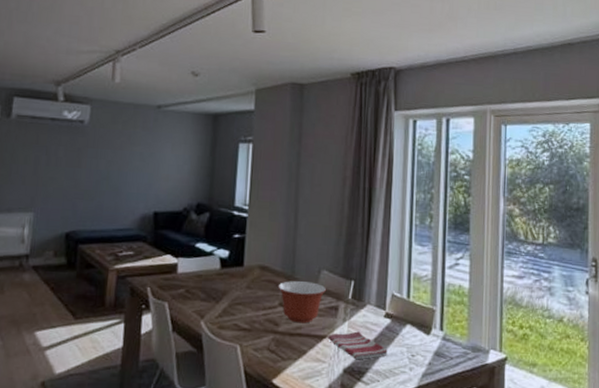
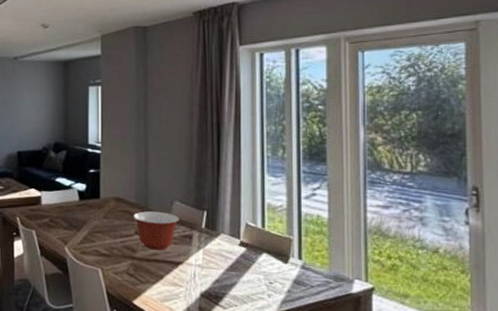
dish towel: present [328,331,388,359] -> none [184,258,244,285]

